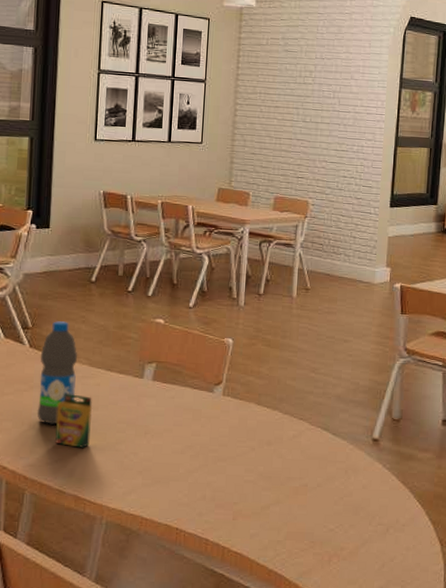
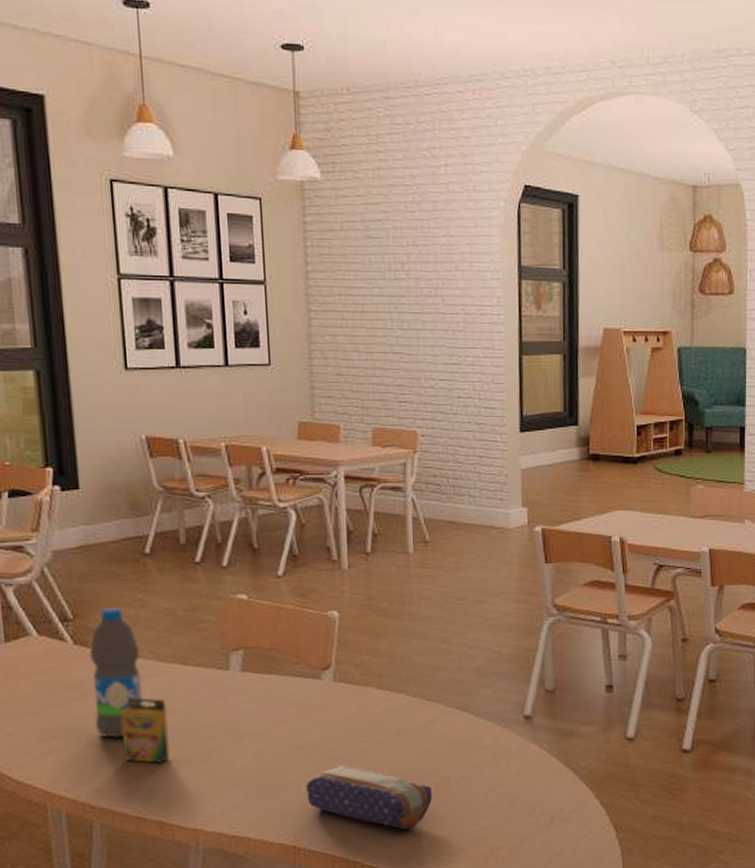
pencil case: none [191,465,292,524] -> present [306,765,432,830]

